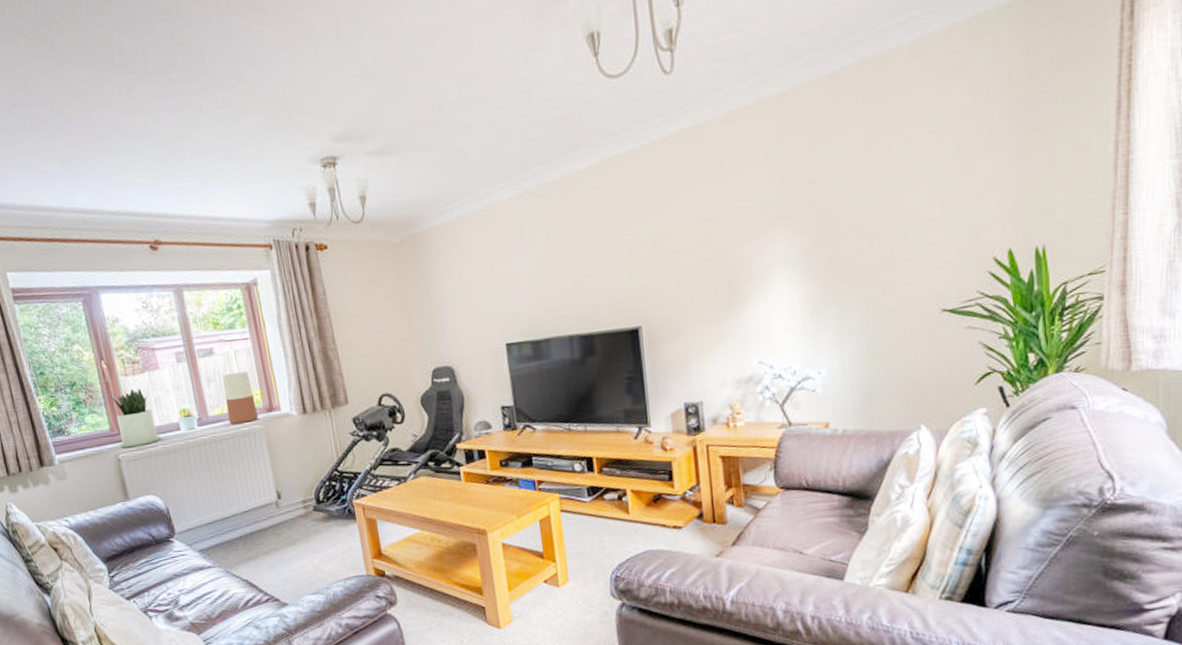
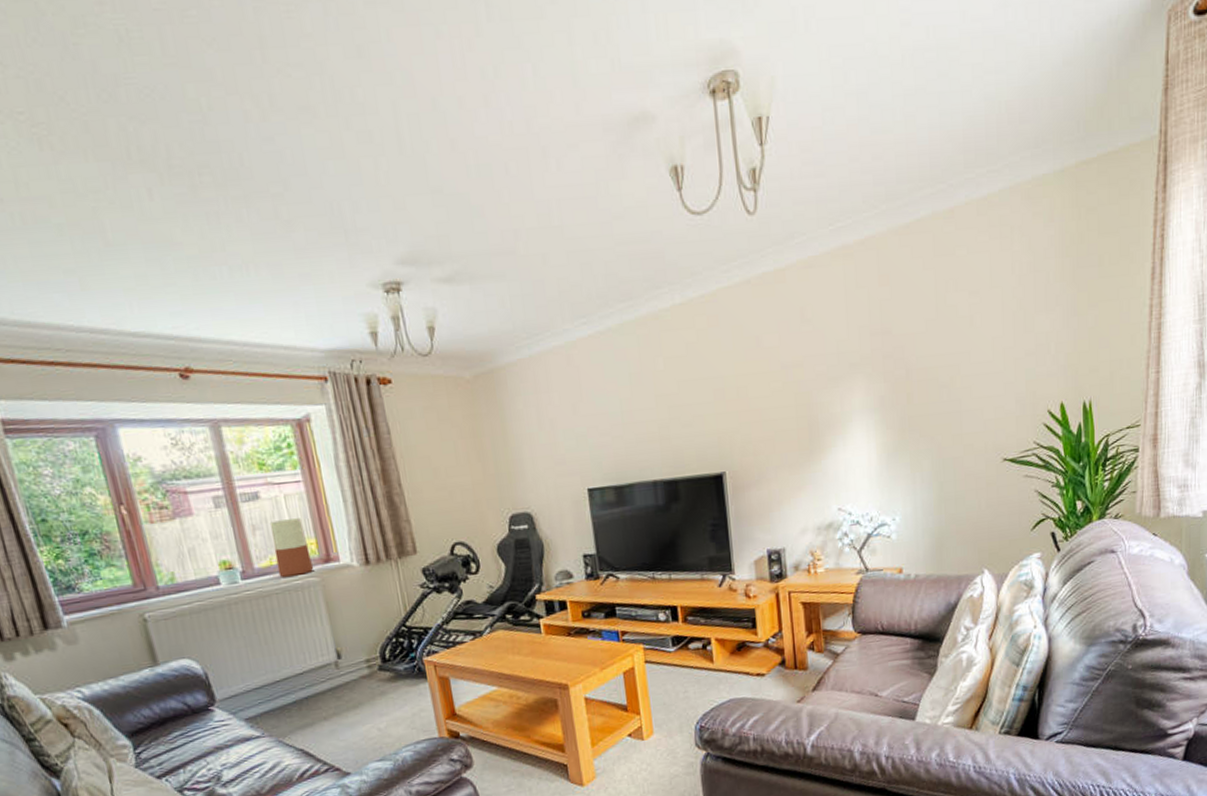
planter: present [110,388,162,448] -> none [132,537,198,606]

